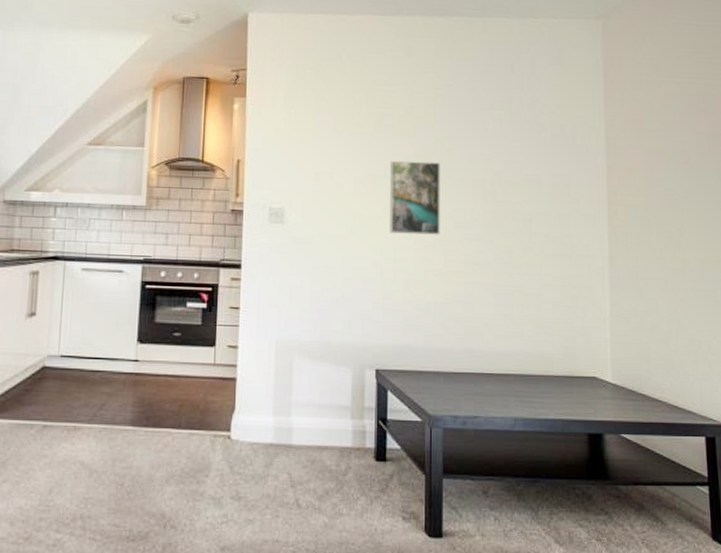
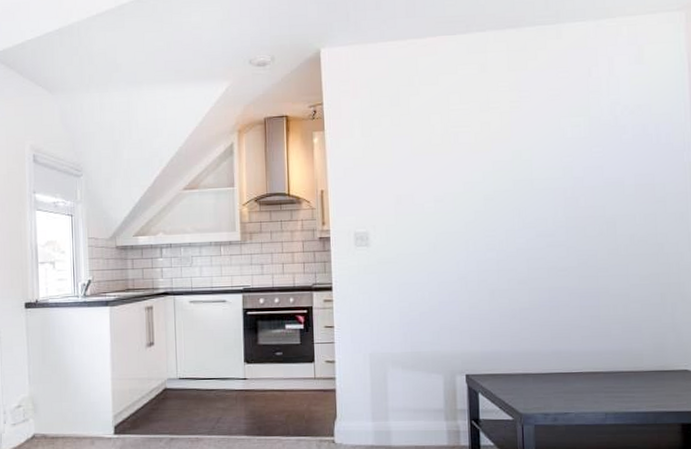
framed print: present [390,160,440,236] -> none [469,174,522,248]

